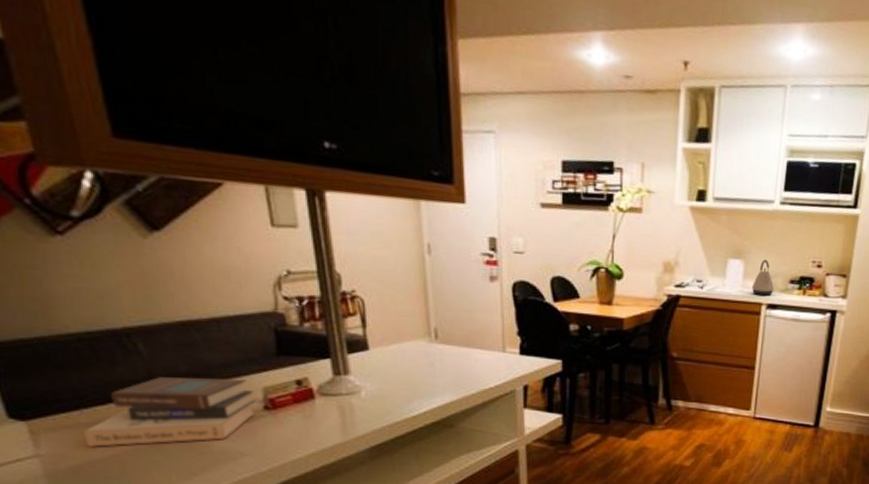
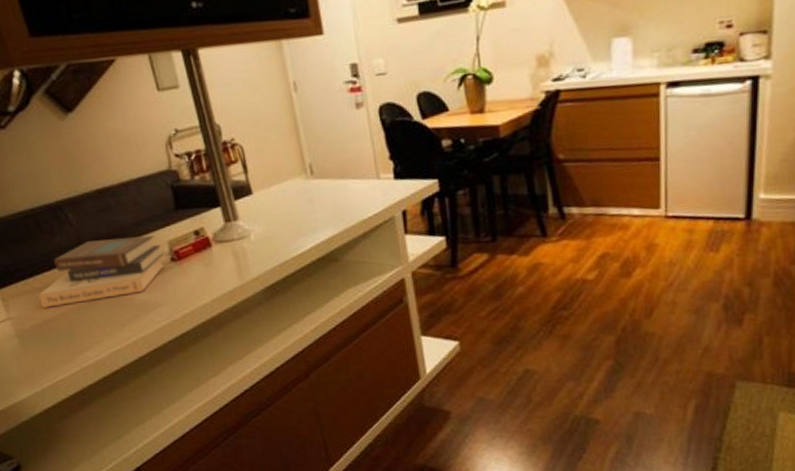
kettle: present [751,259,775,297] -> none [644,30,674,75]

